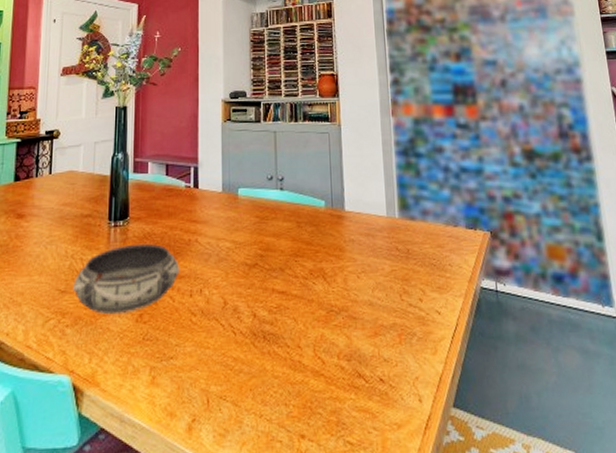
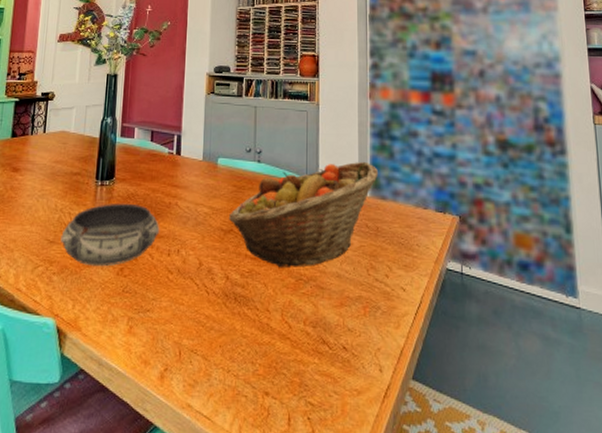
fruit basket: none [253,181,405,301] -> present [229,161,378,268]

